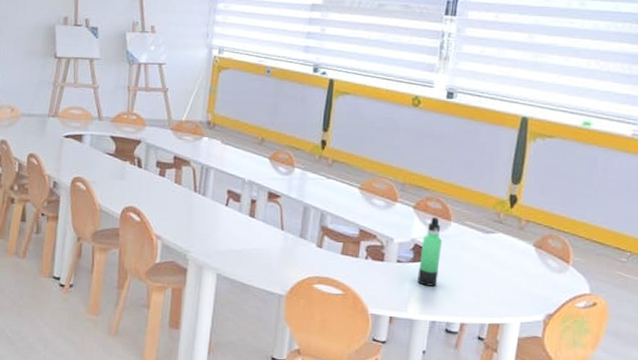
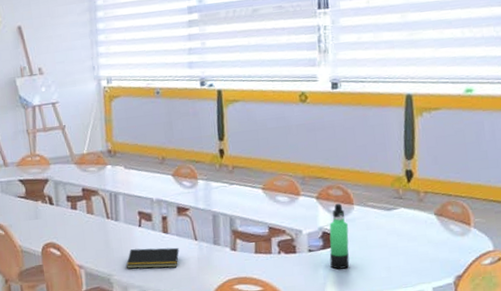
notepad: none [206,228,263,254] -> present [126,247,179,269]

